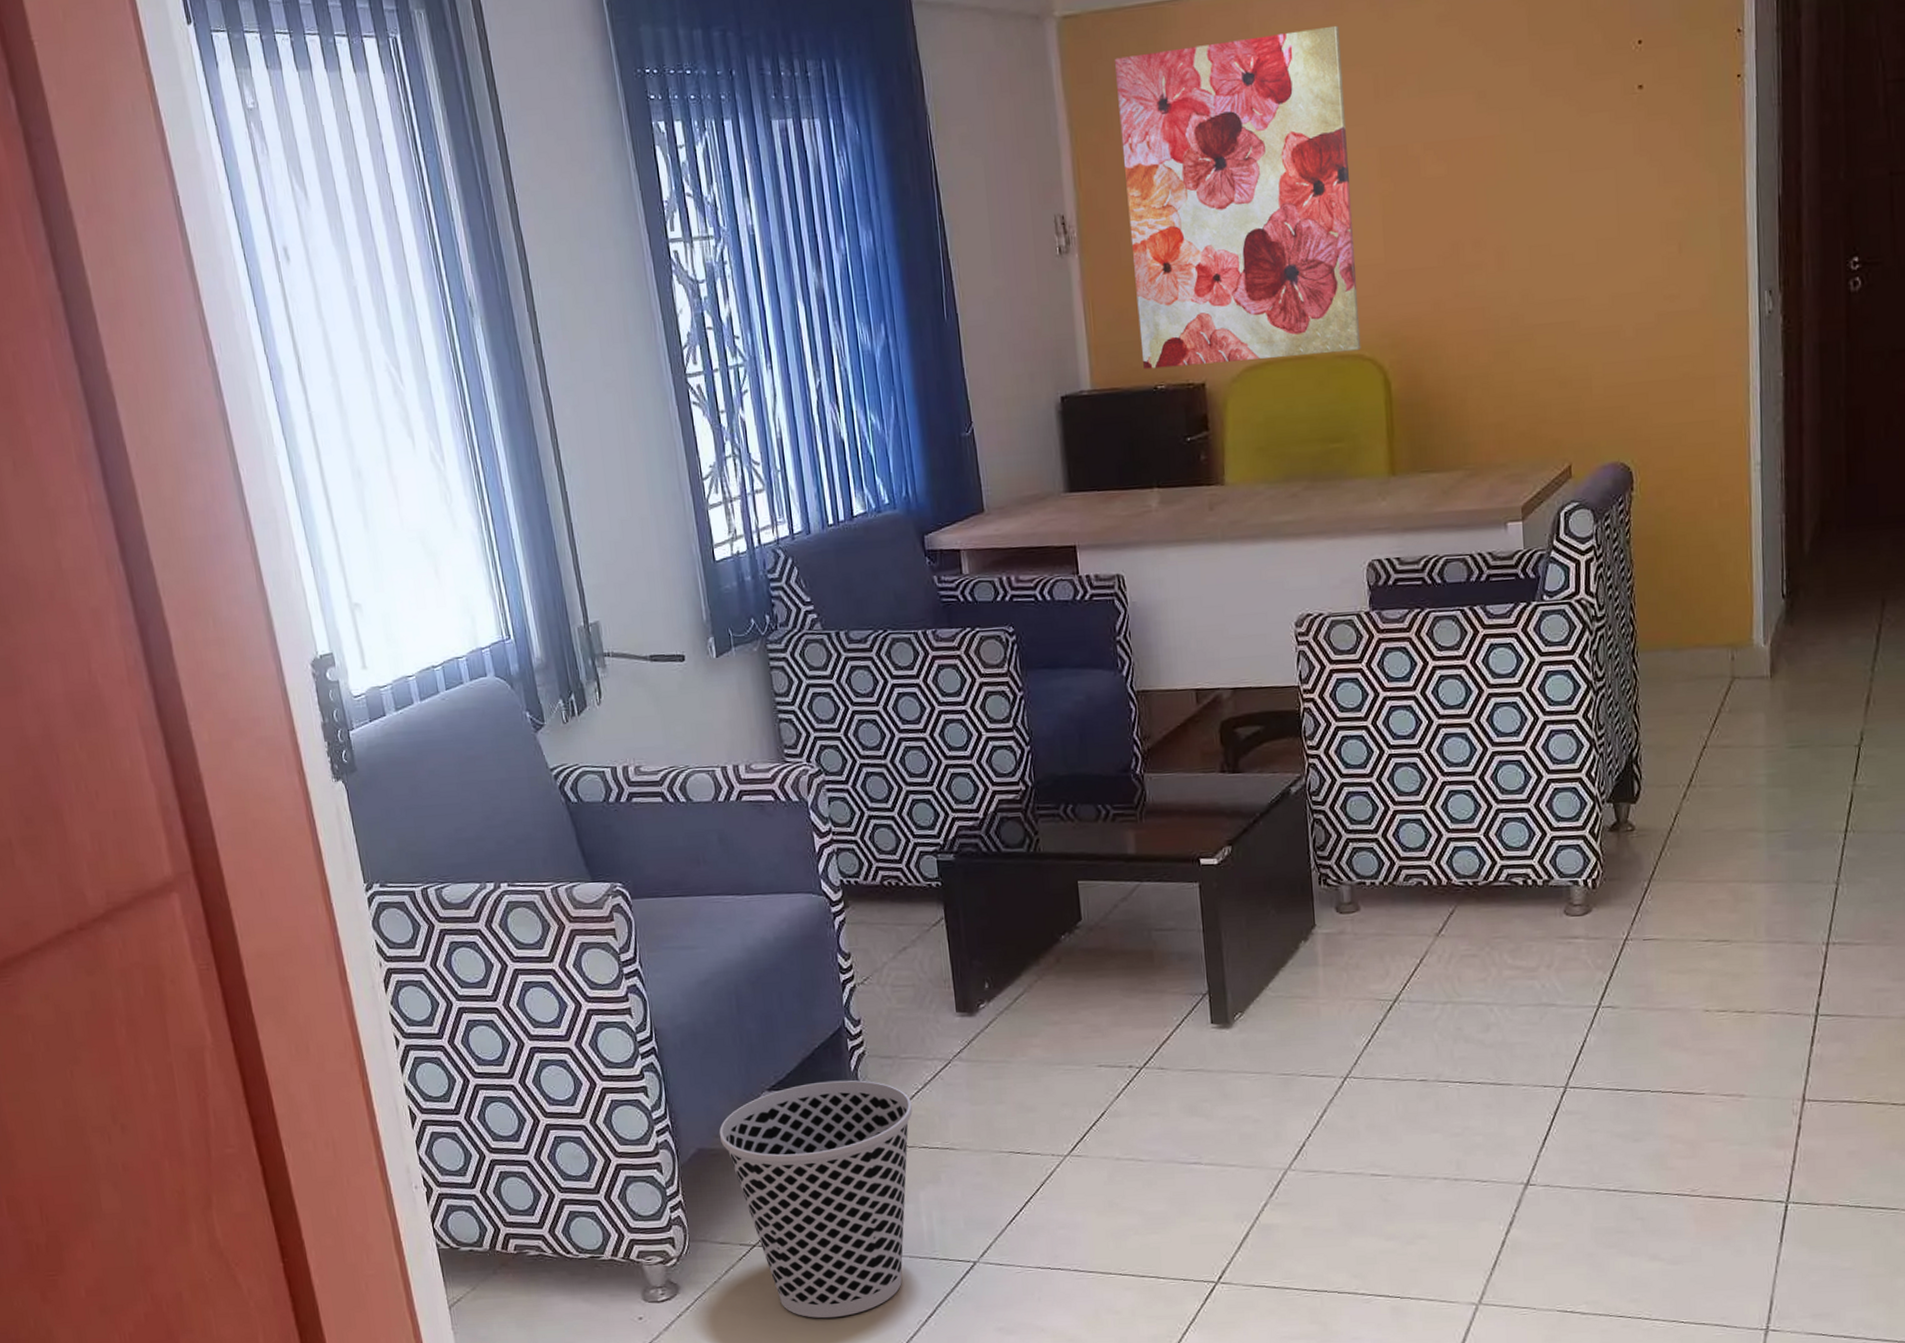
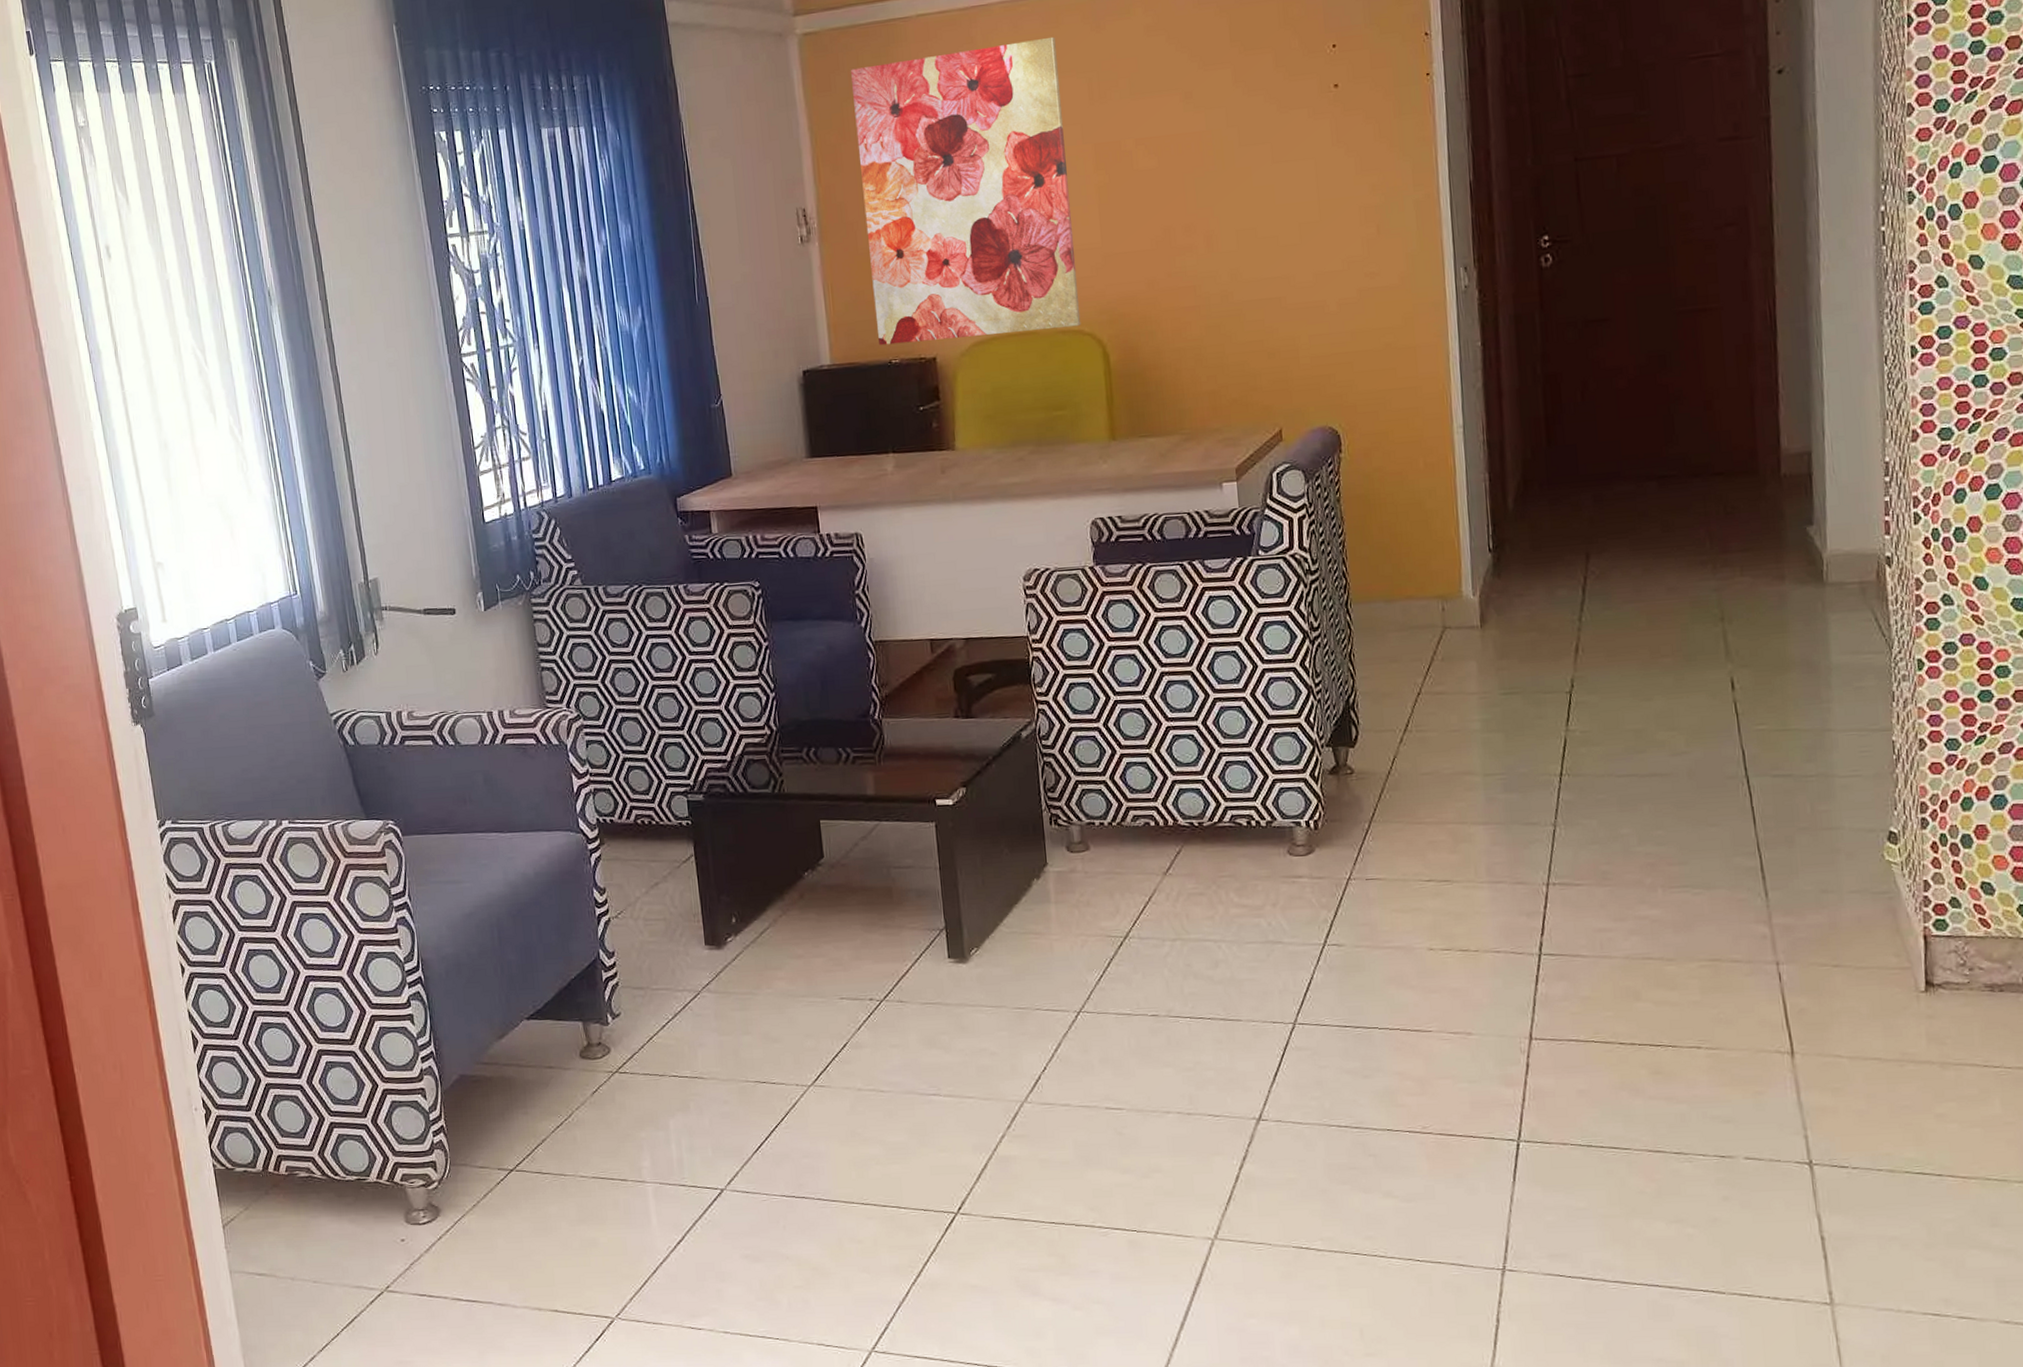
wastebasket: present [719,1080,913,1319] -> none [480,1010,663,1243]

